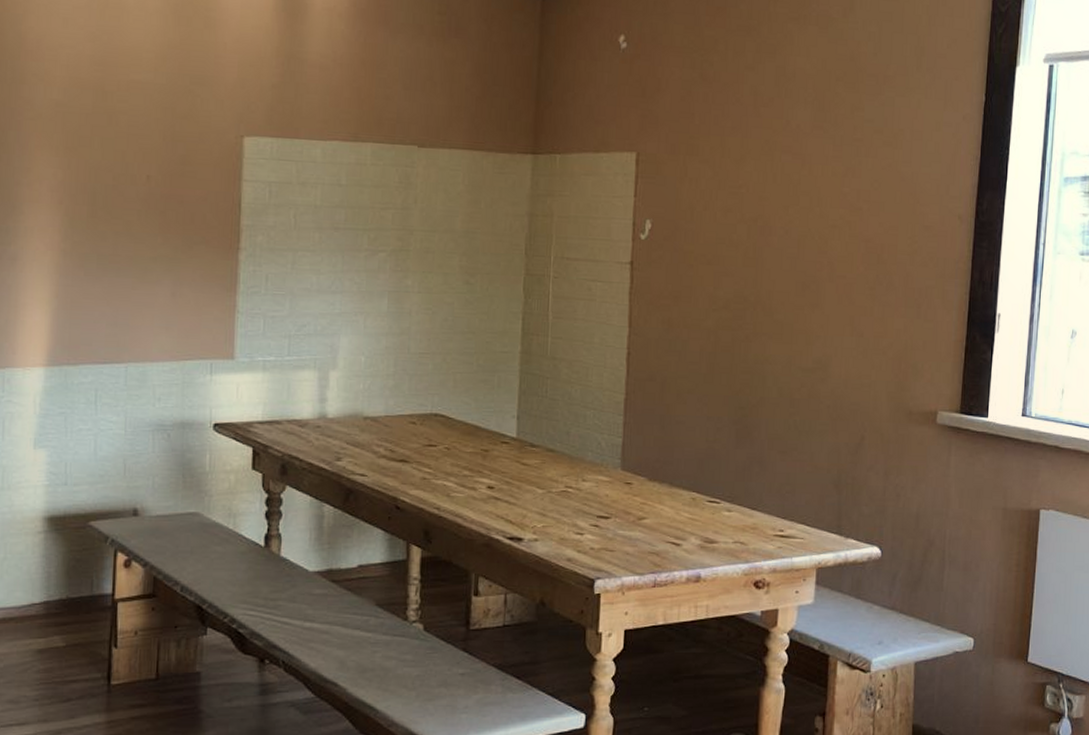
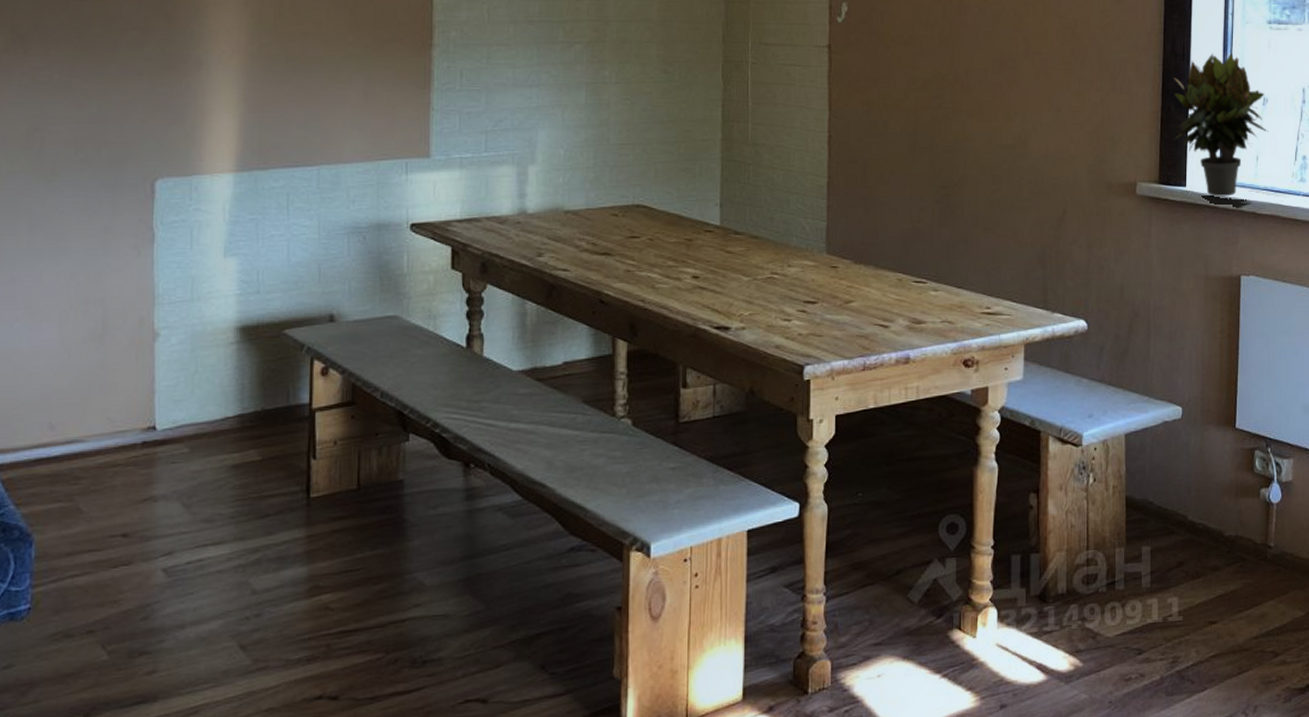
potted plant: none [977,283,1075,429] -> present [1173,53,1268,197]

